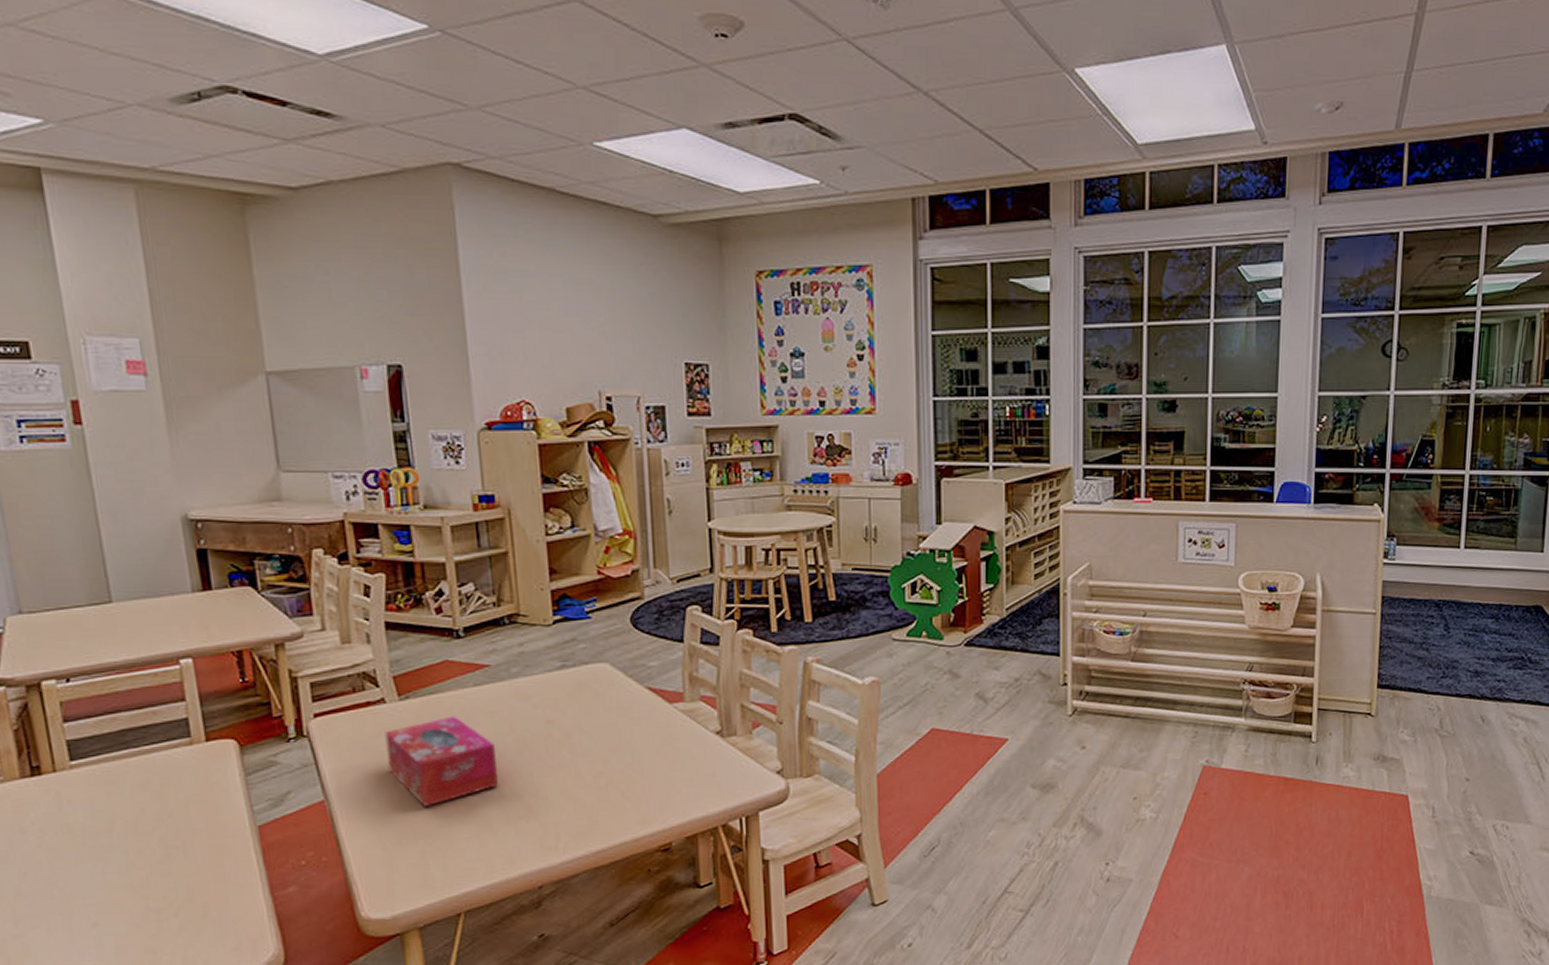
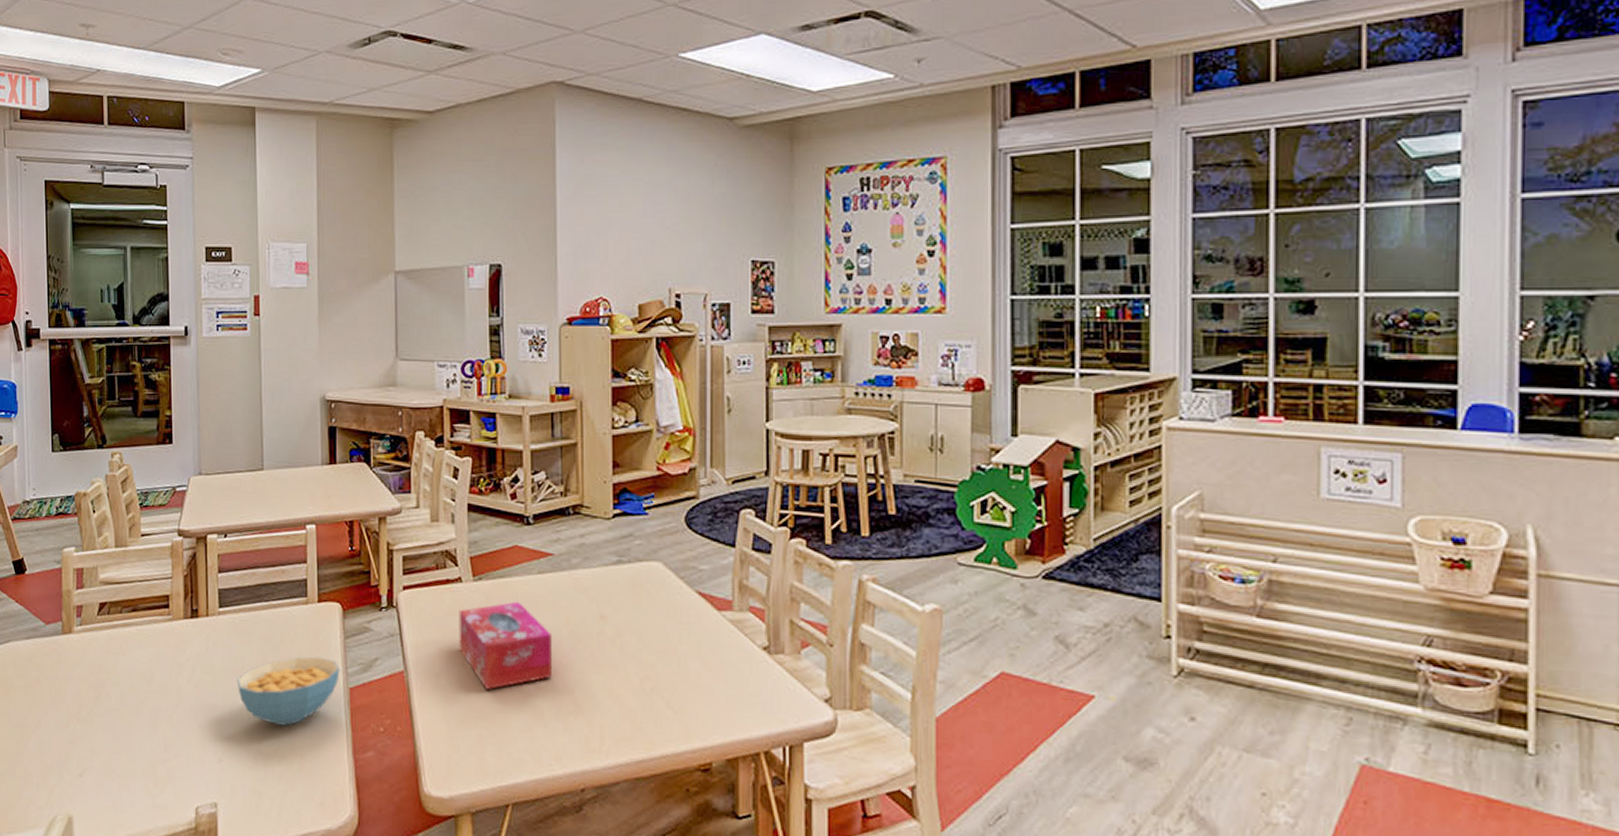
cereal bowl: none [106,798,244,877] -> present [237,656,340,727]

